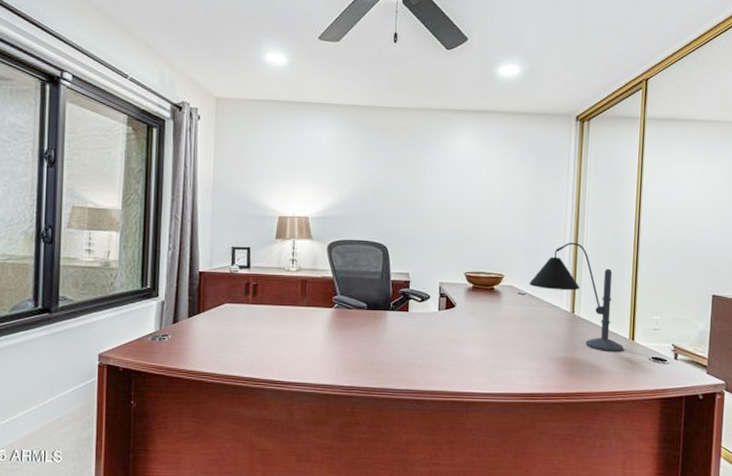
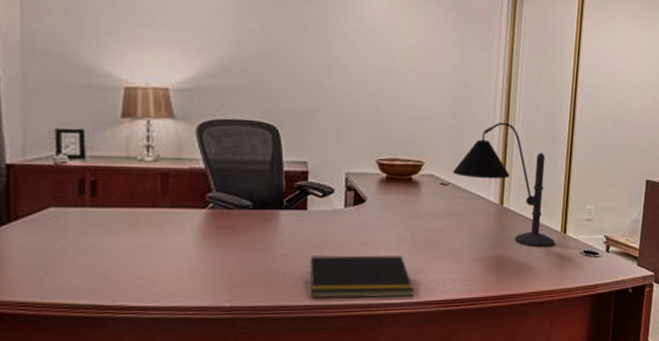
notepad: none [408,349,497,389] -> present [308,255,415,300]

